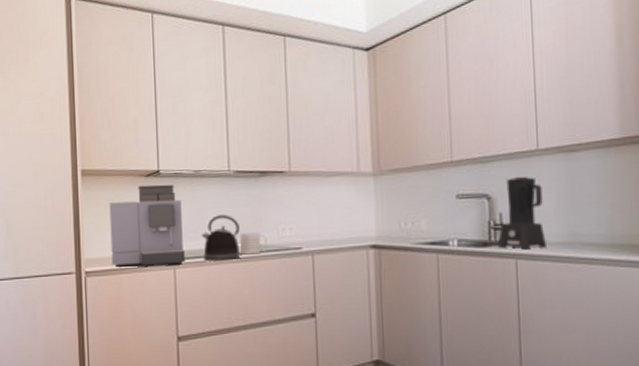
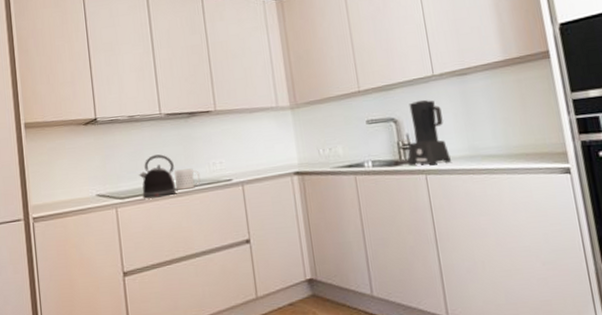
coffee machine: present [109,184,185,268] -> none [52,131,126,212]

